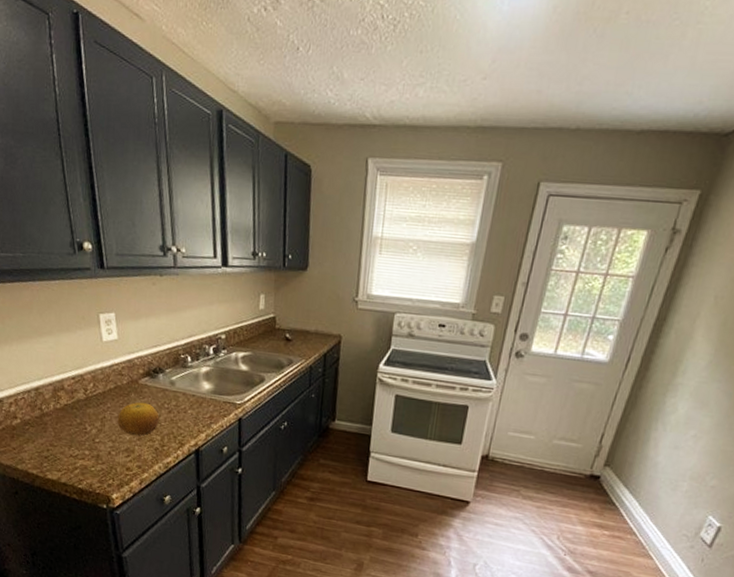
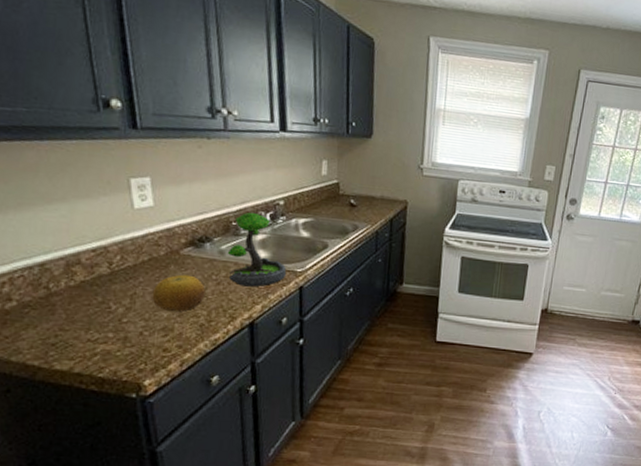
plant: none [177,345,227,417] -> present [227,212,286,287]

